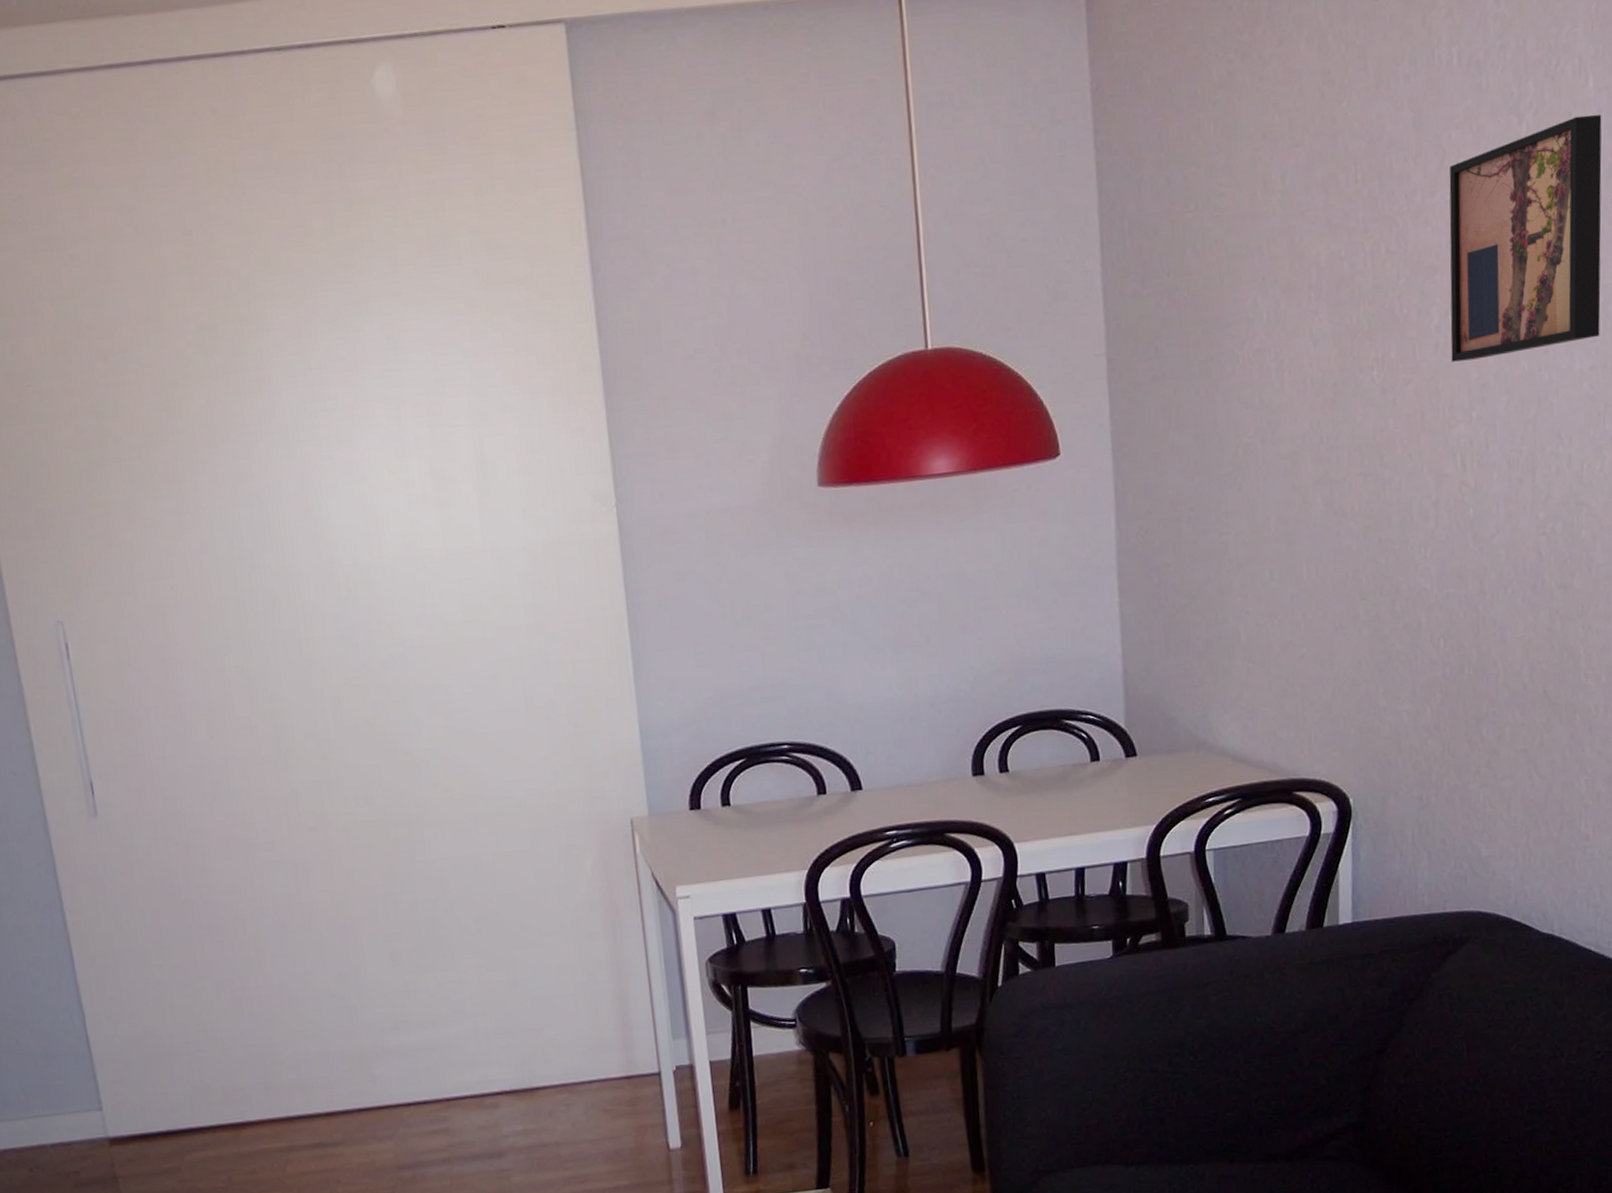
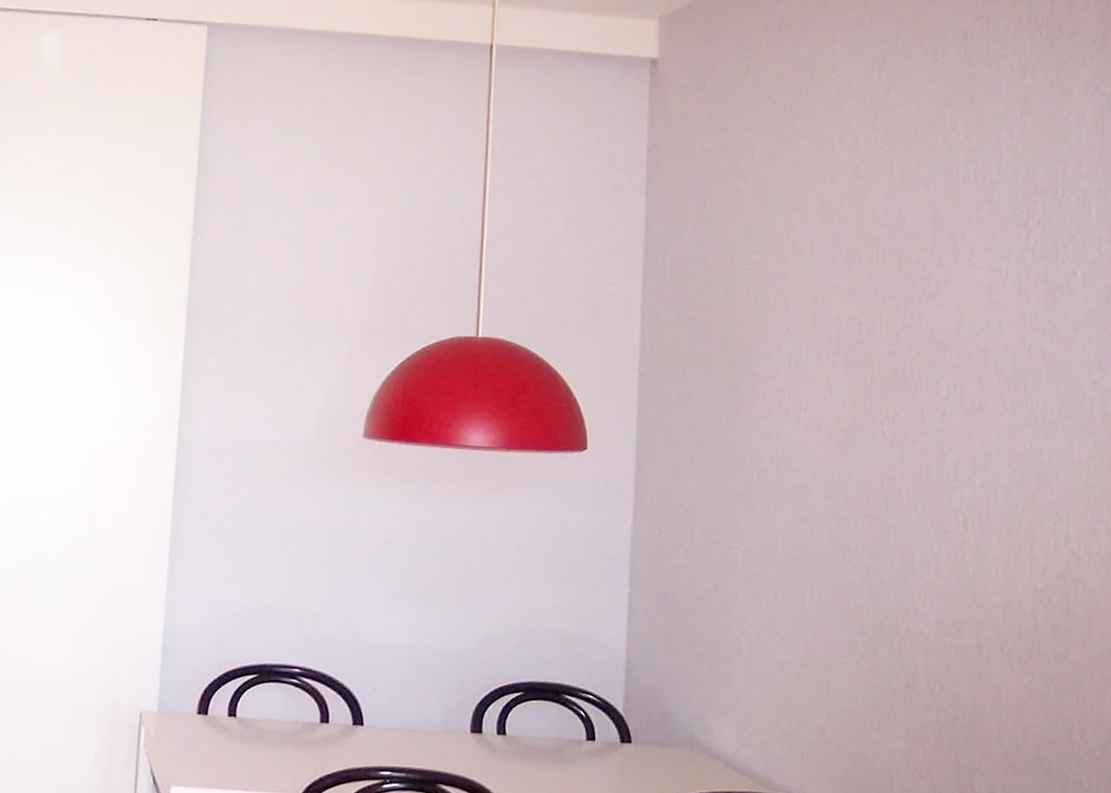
wall art: present [1449,114,1602,362] -> none [957,239,1103,433]

